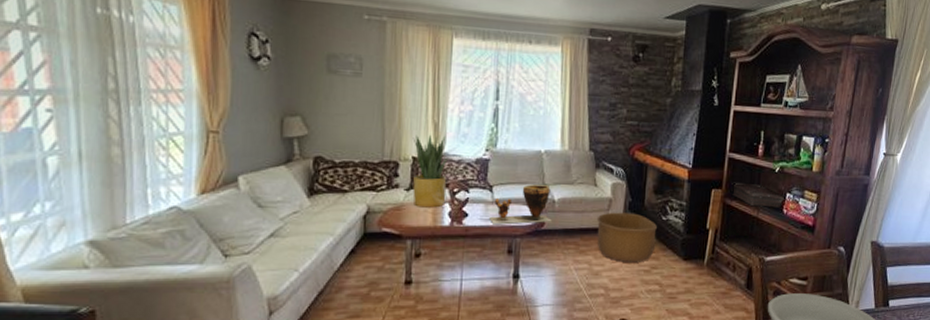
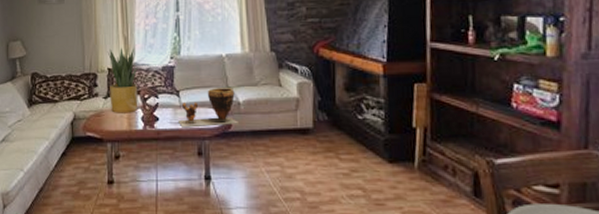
basket: present [596,212,657,262] -> none [284,112,354,165]
decorative box: present [731,182,784,208] -> none [438,74,511,101]

